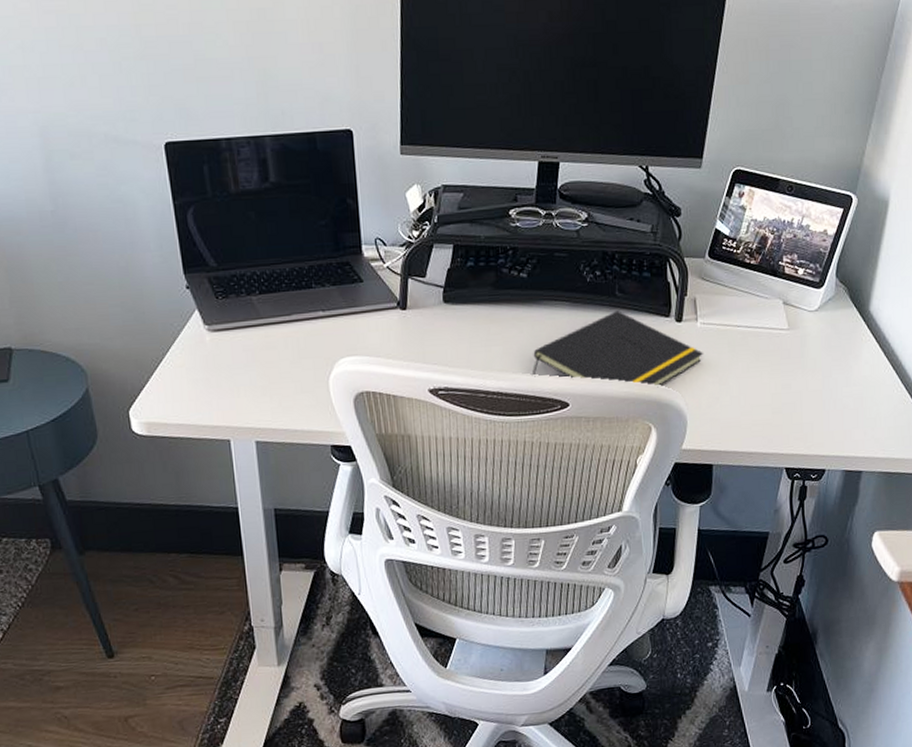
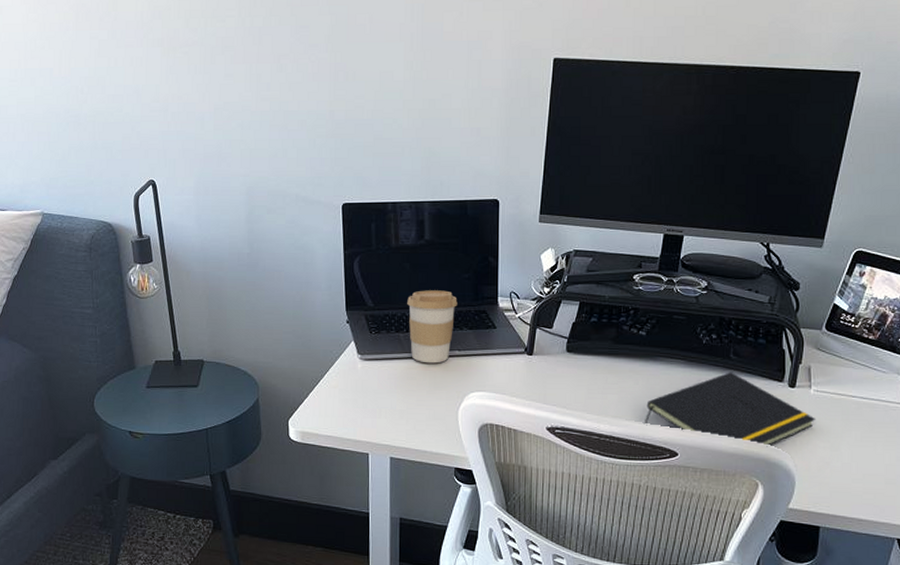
coffee cup: none [256,241,316,329] -> present [407,290,458,364]

